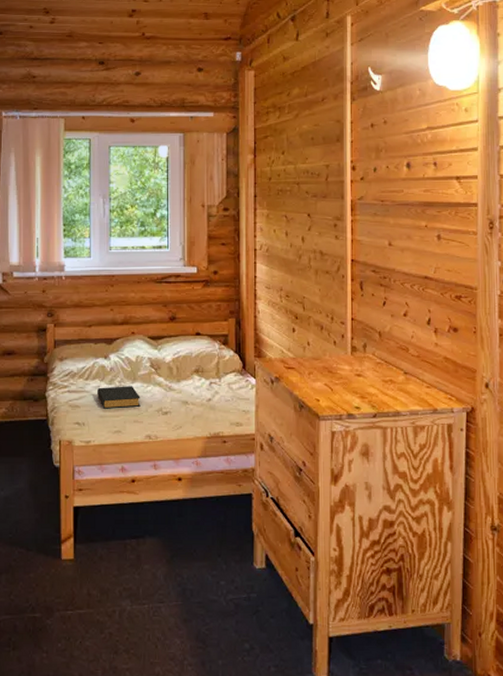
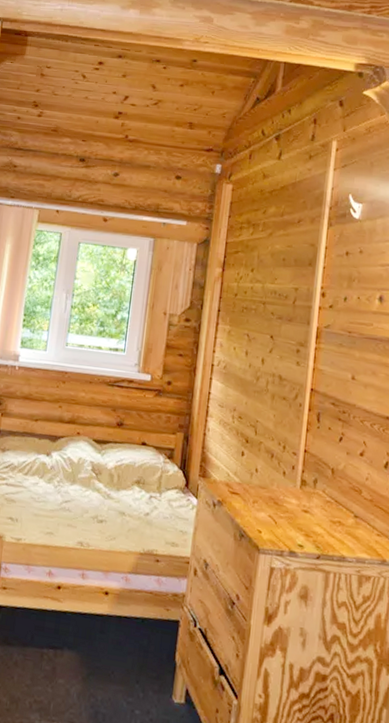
hardback book: present [97,386,141,409] -> none [34,484,78,511]

